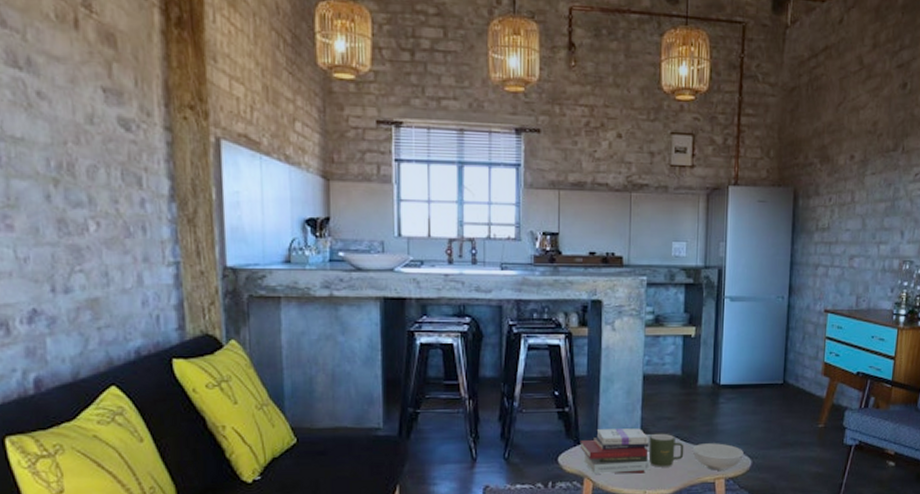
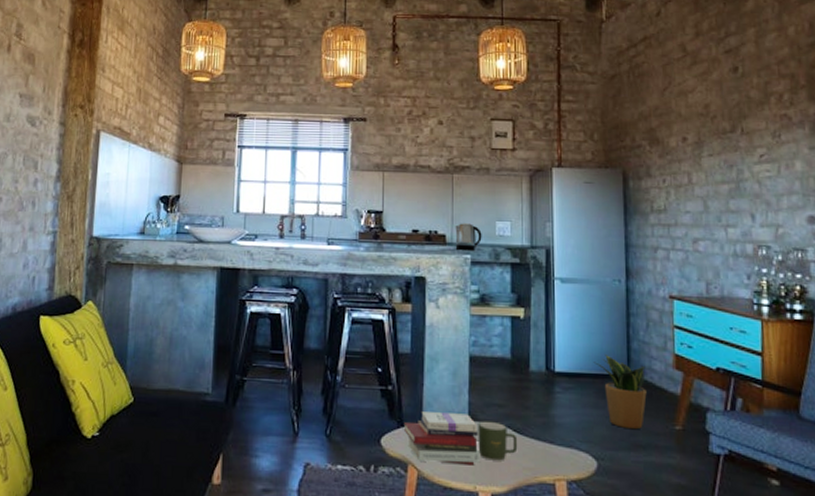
kettle: none [632,244,658,273] -> present [455,223,482,252]
bowl: present [692,443,744,471] -> none [527,437,587,471]
potted plant: none [754,366,799,431] -> present [593,355,647,430]

